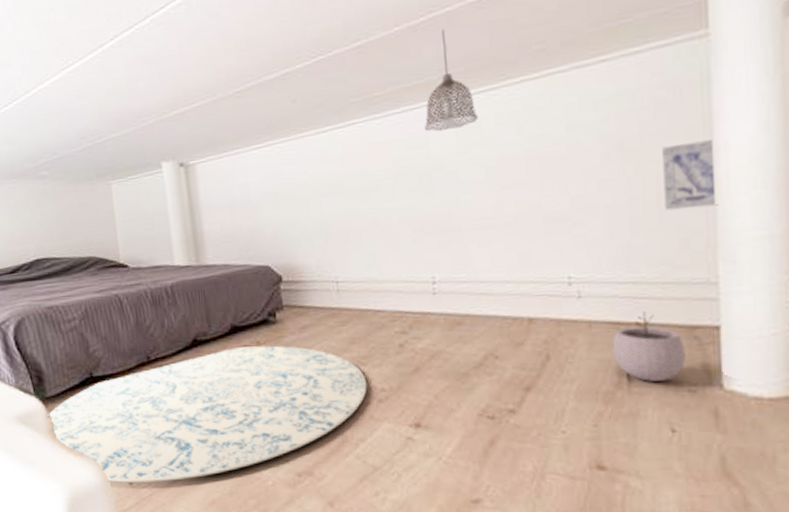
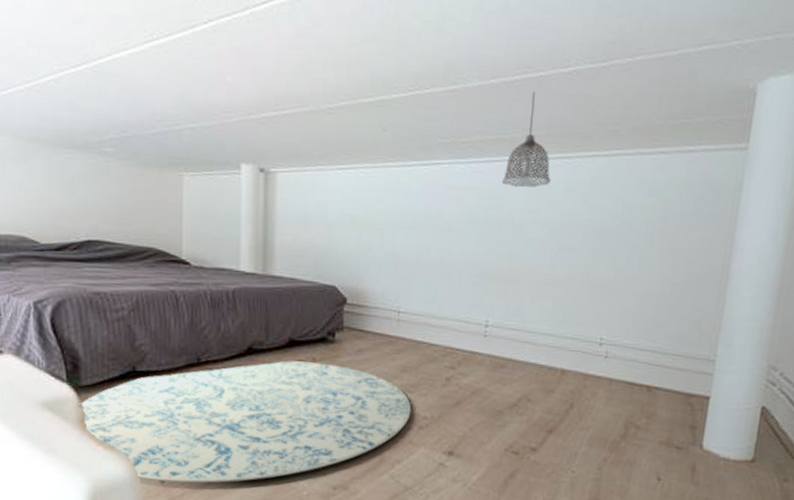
plant pot: present [612,311,686,382] -> none [624,376,681,437]
wall art: present [662,140,719,211] -> none [687,238,735,296]

